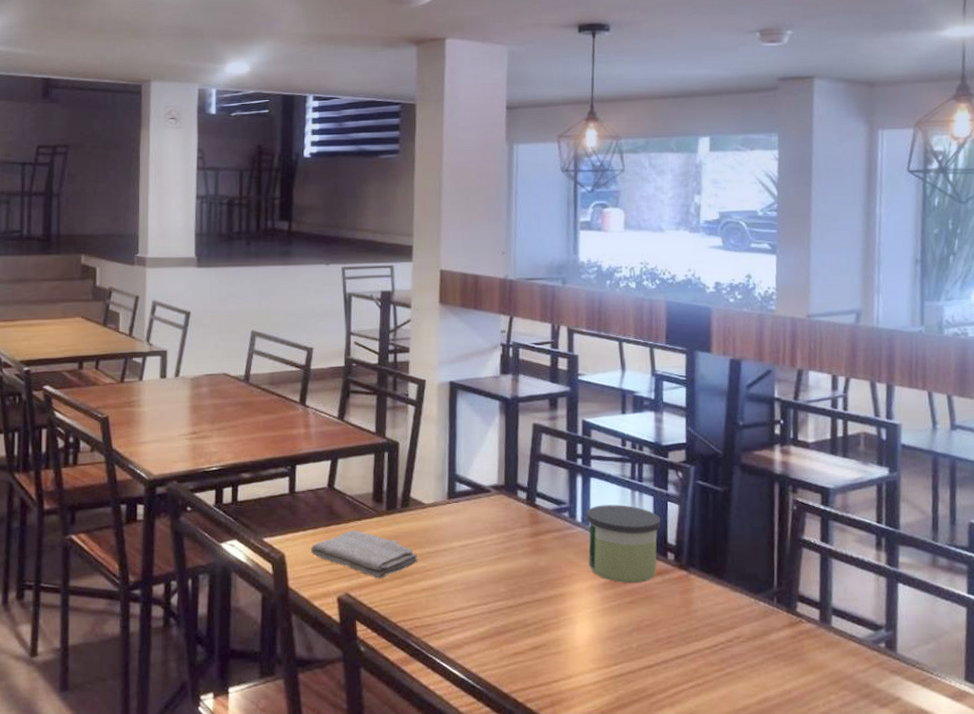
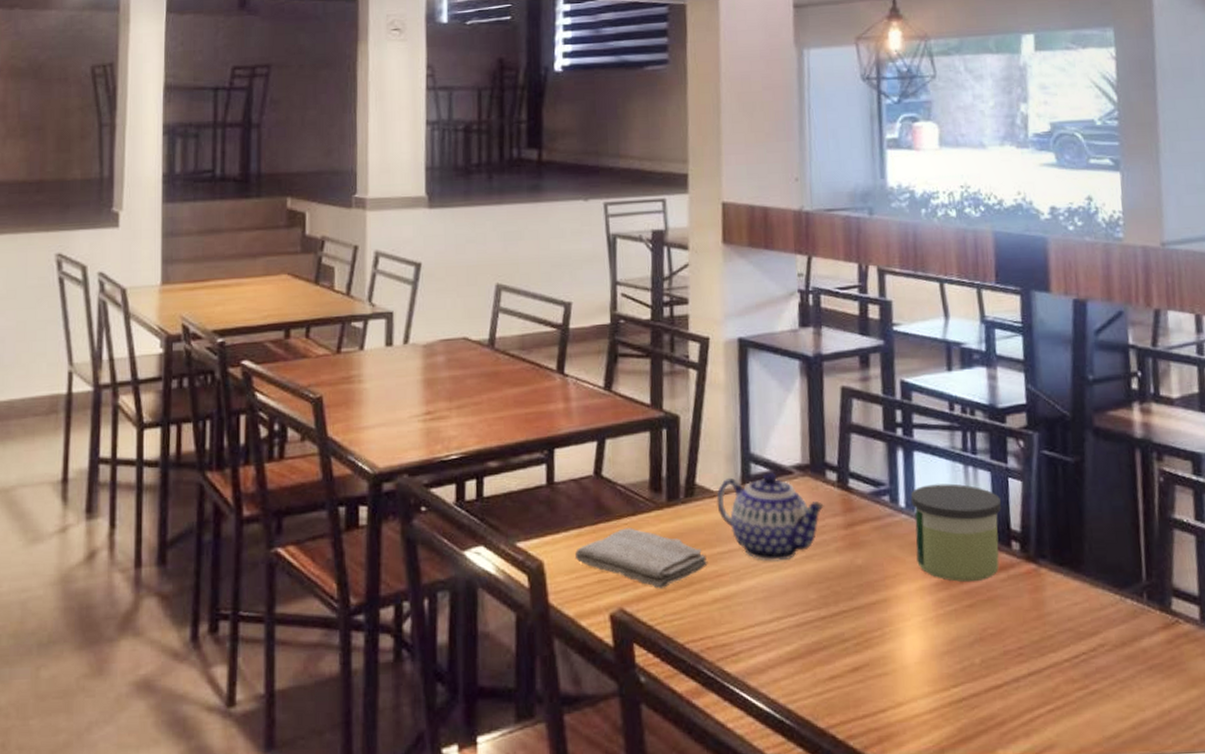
teapot: none [427,489,516,561] -> present [716,471,825,561]

